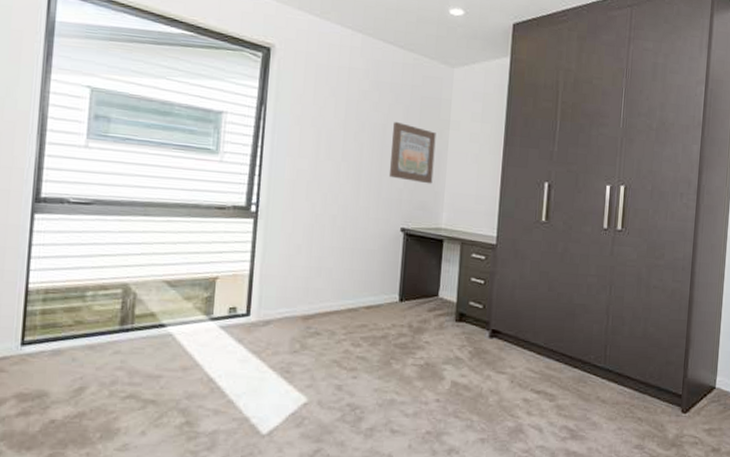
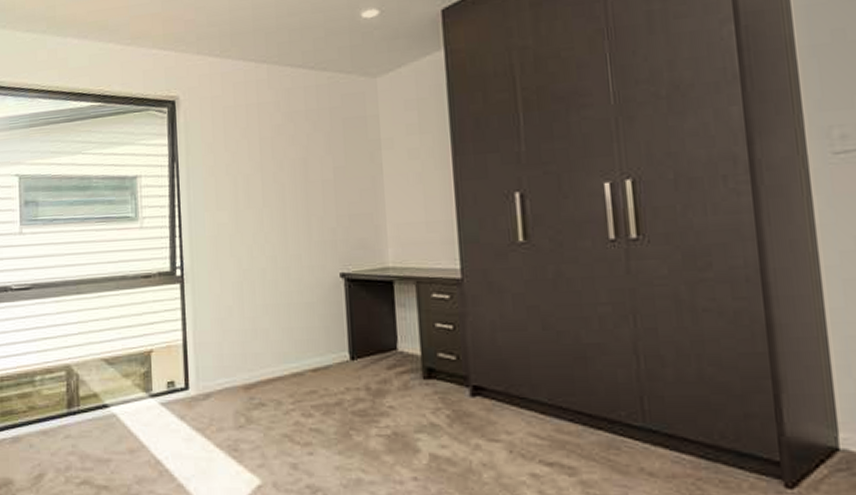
wall art: present [388,122,436,184] -> none [315,152,370,218]

